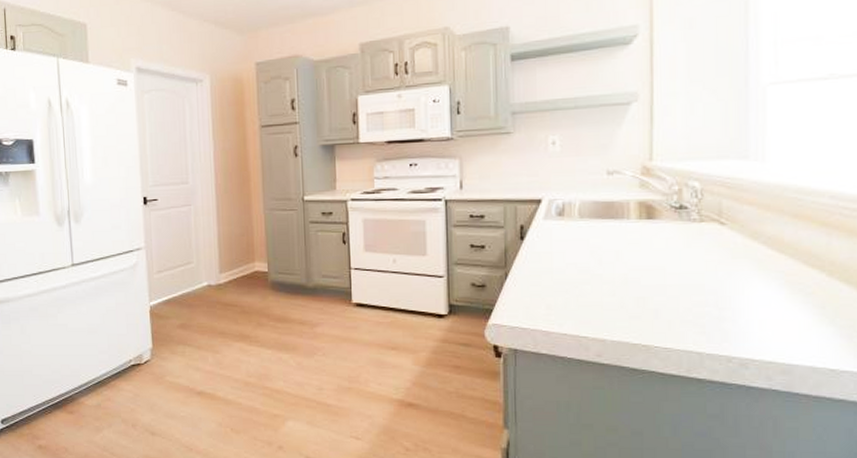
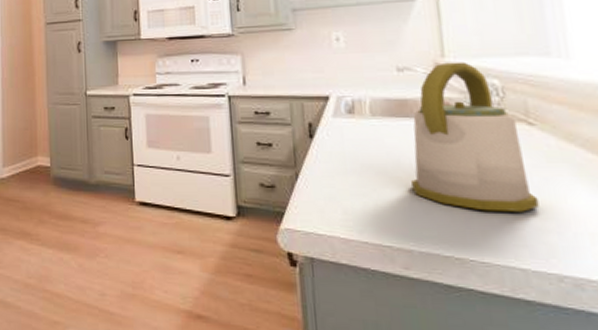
kettle: none [611,165,720,304] -> present [411,62,539,212]

